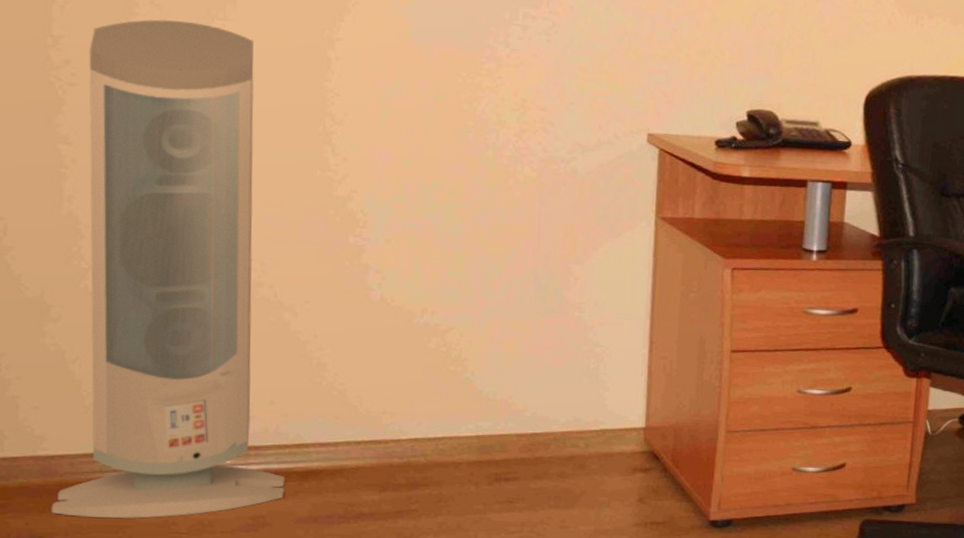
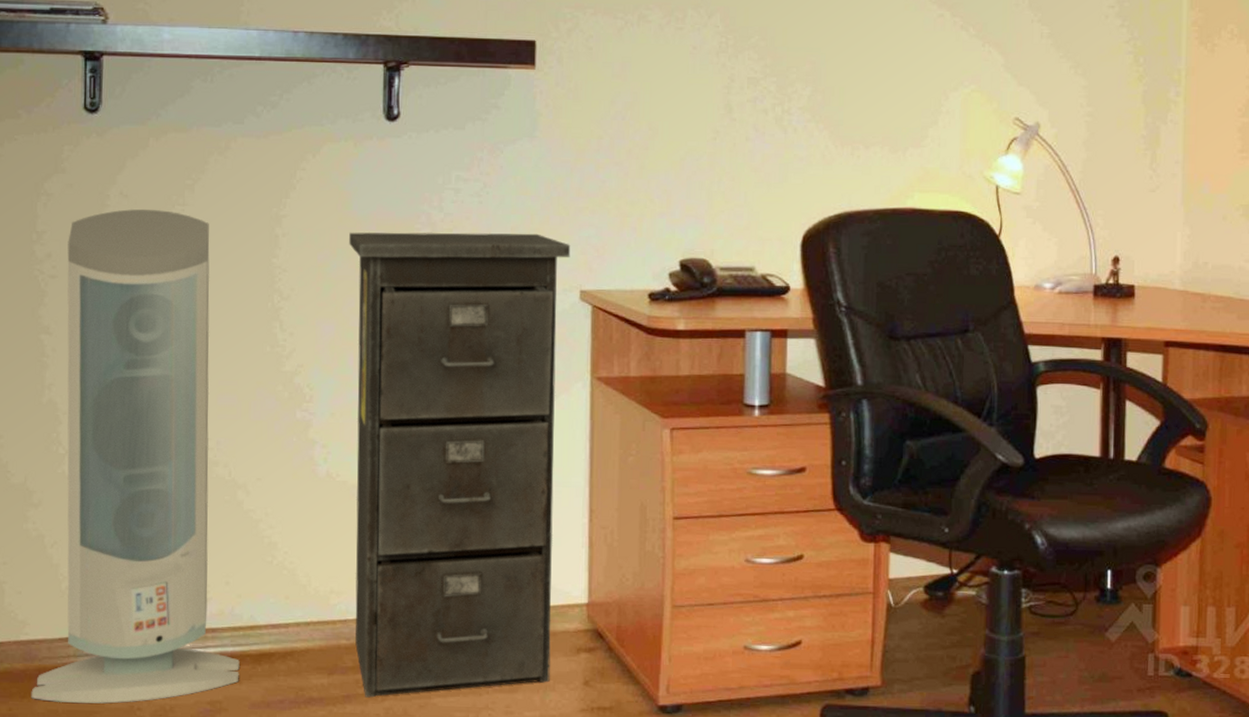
filing cabinet: none [408,61,640,513] -> present [349,232,571,698]

